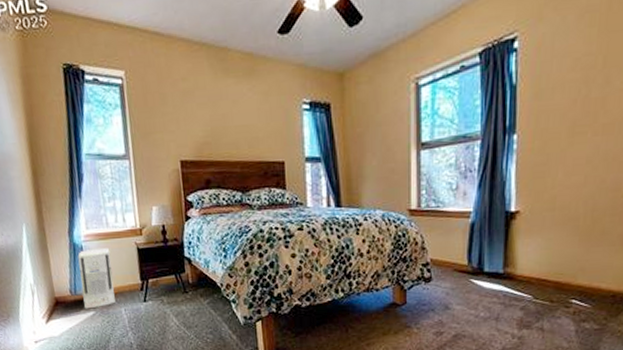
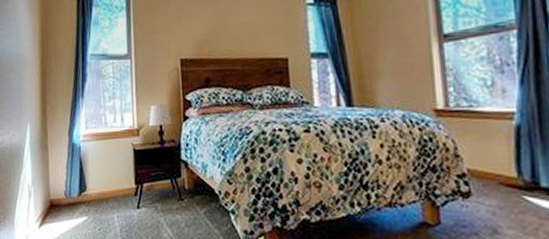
air purifier: present [77,247,116,309] -> none [75,148,109,214]

